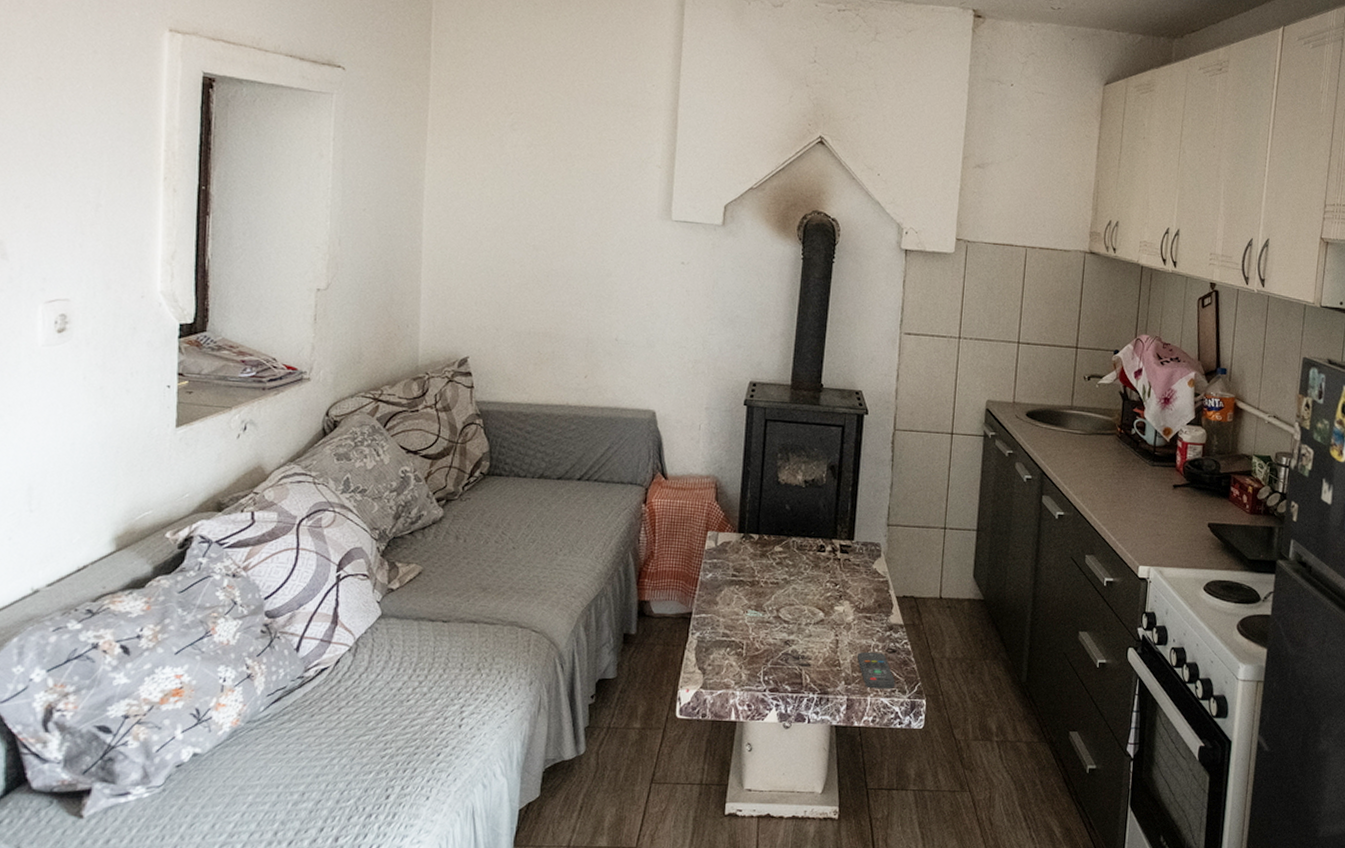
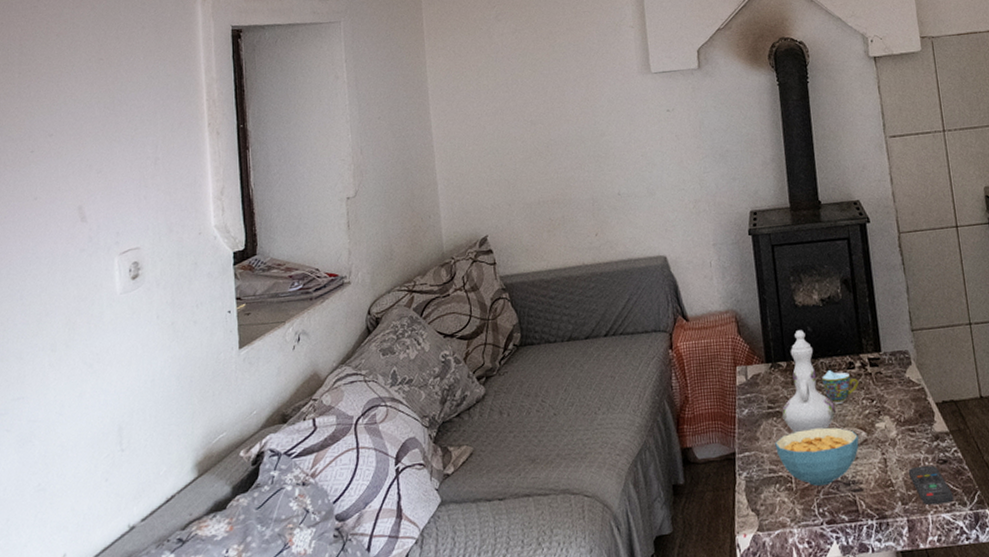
cereal bowl: none [732,601,816,656] -> present [775,427,859,487]
ewer: none [744,506,798,604] -> present [781,330,836,433]
teacup: none [790,550,826,583] -> present [822,370,859,404]

